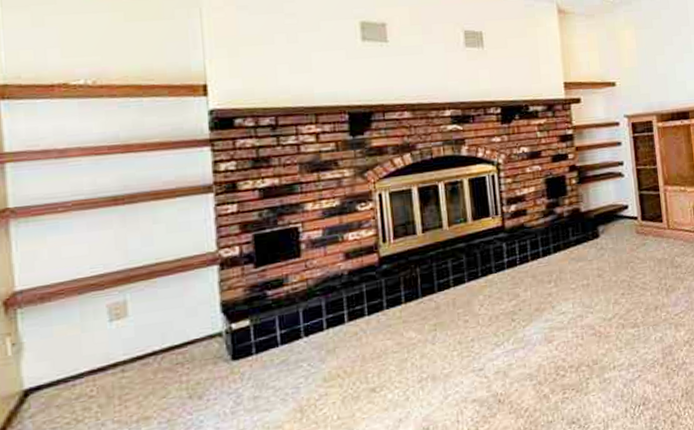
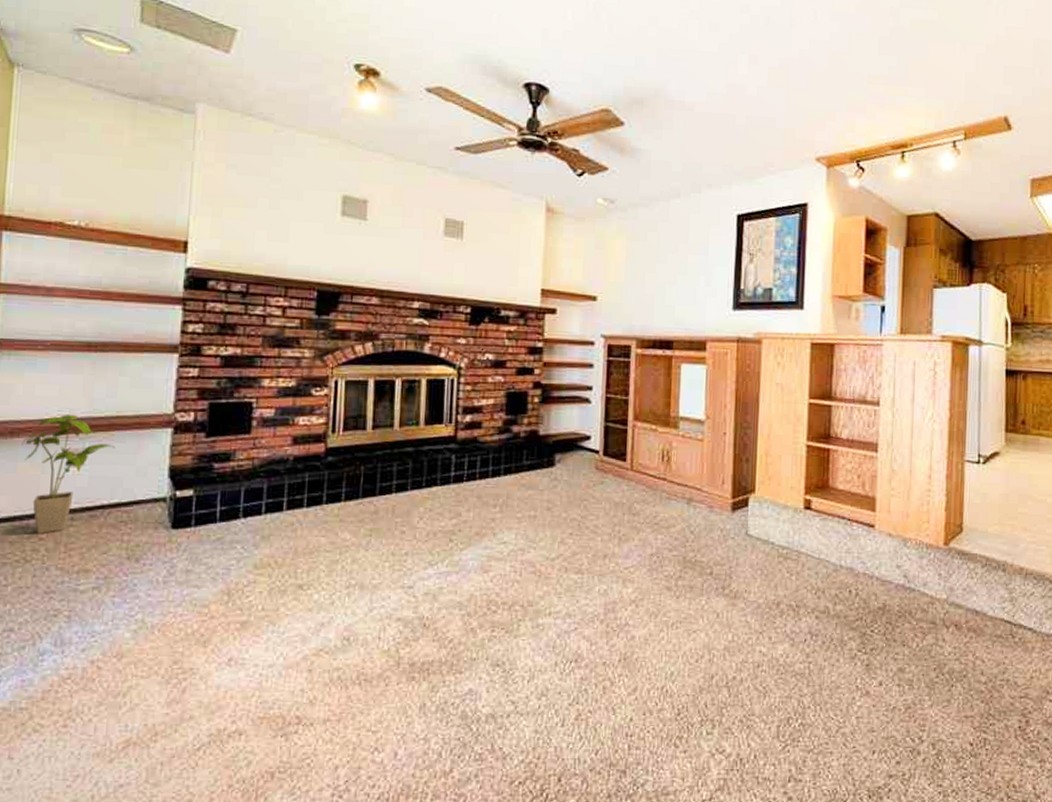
house plant: none [55,269,159,392] -> present [22,414,115,533]

